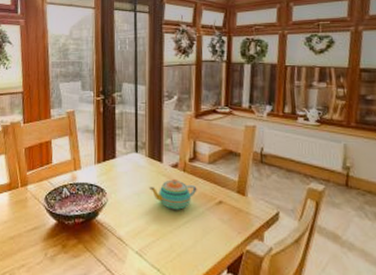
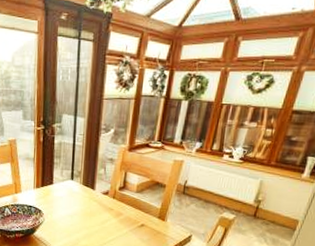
teapot: present [149,179,197,210] -> none [82,205,124,230]

